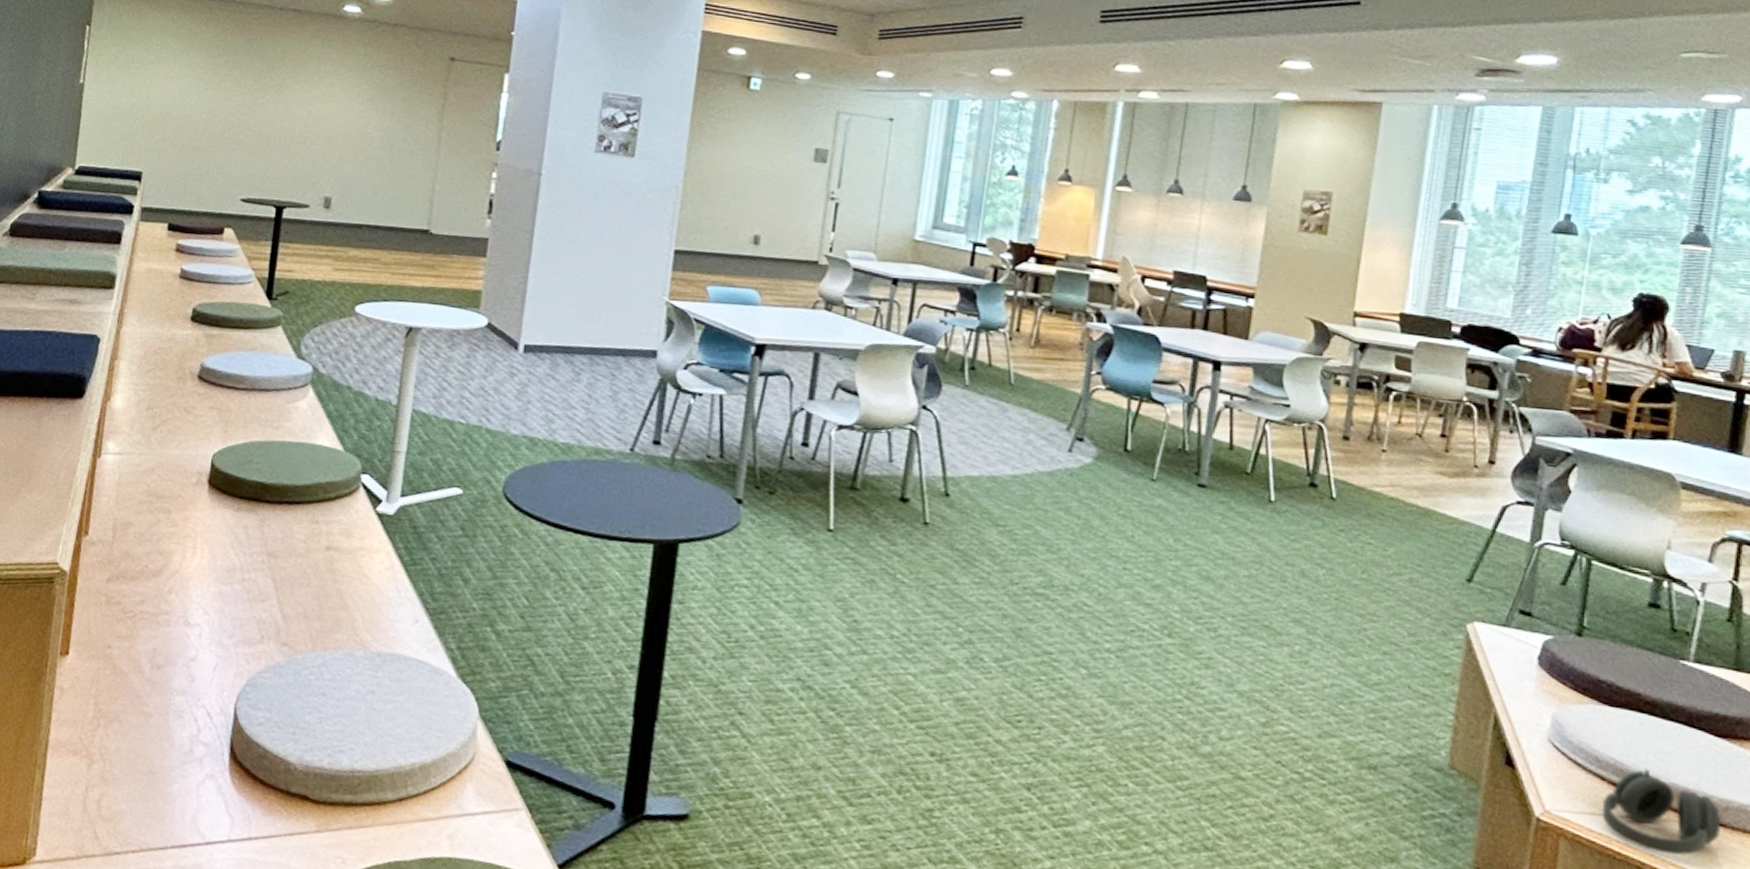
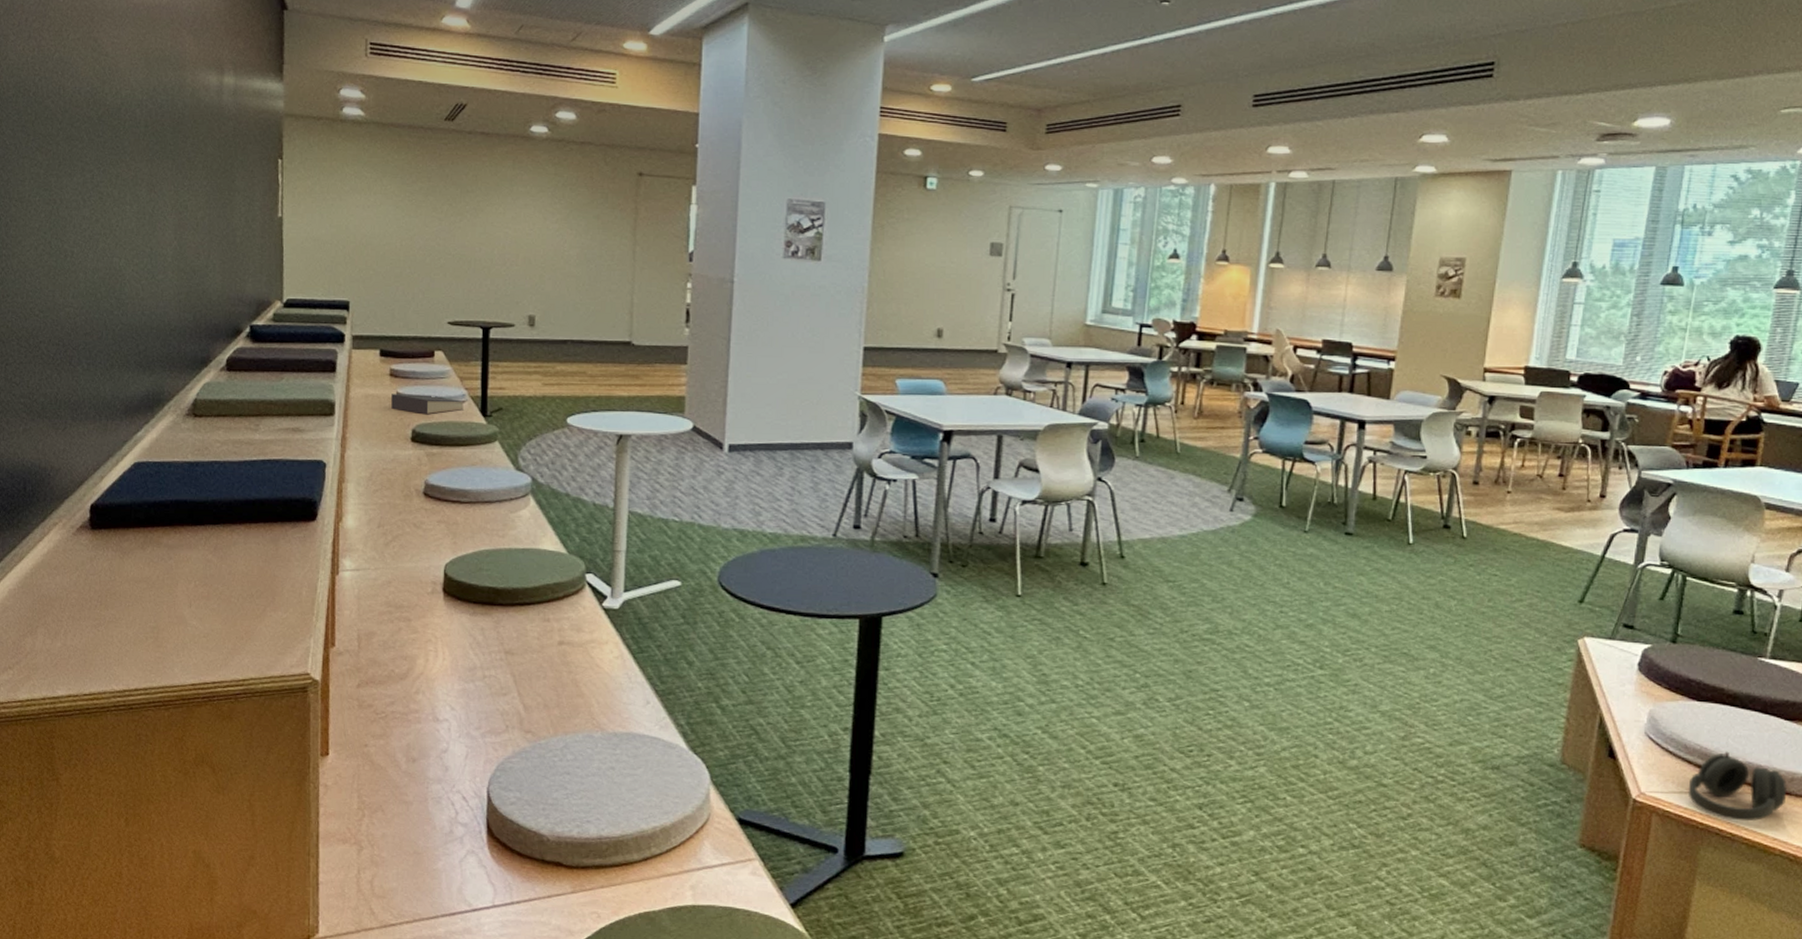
book: none [174,270,249,295] -> present [391,394,464,415]

